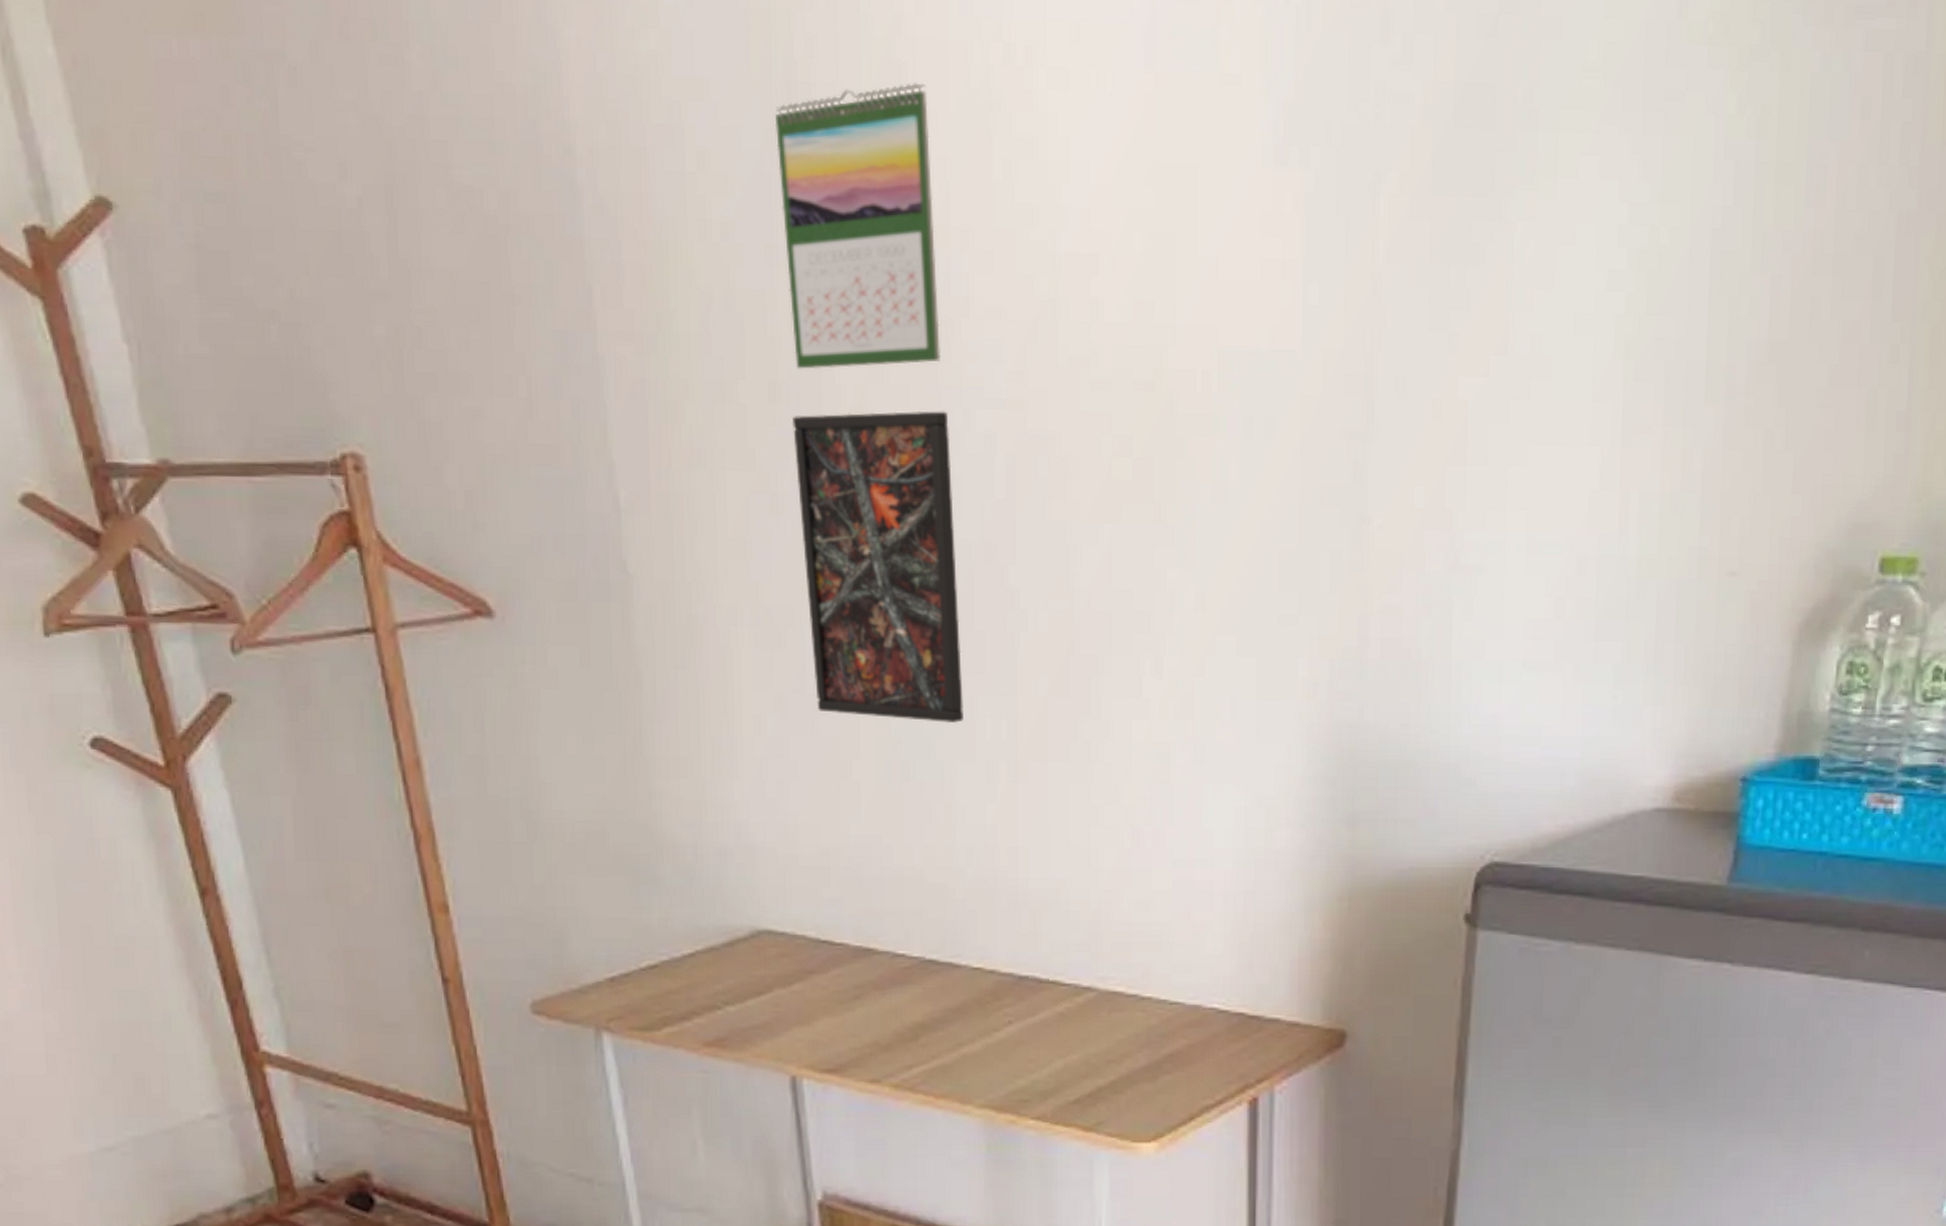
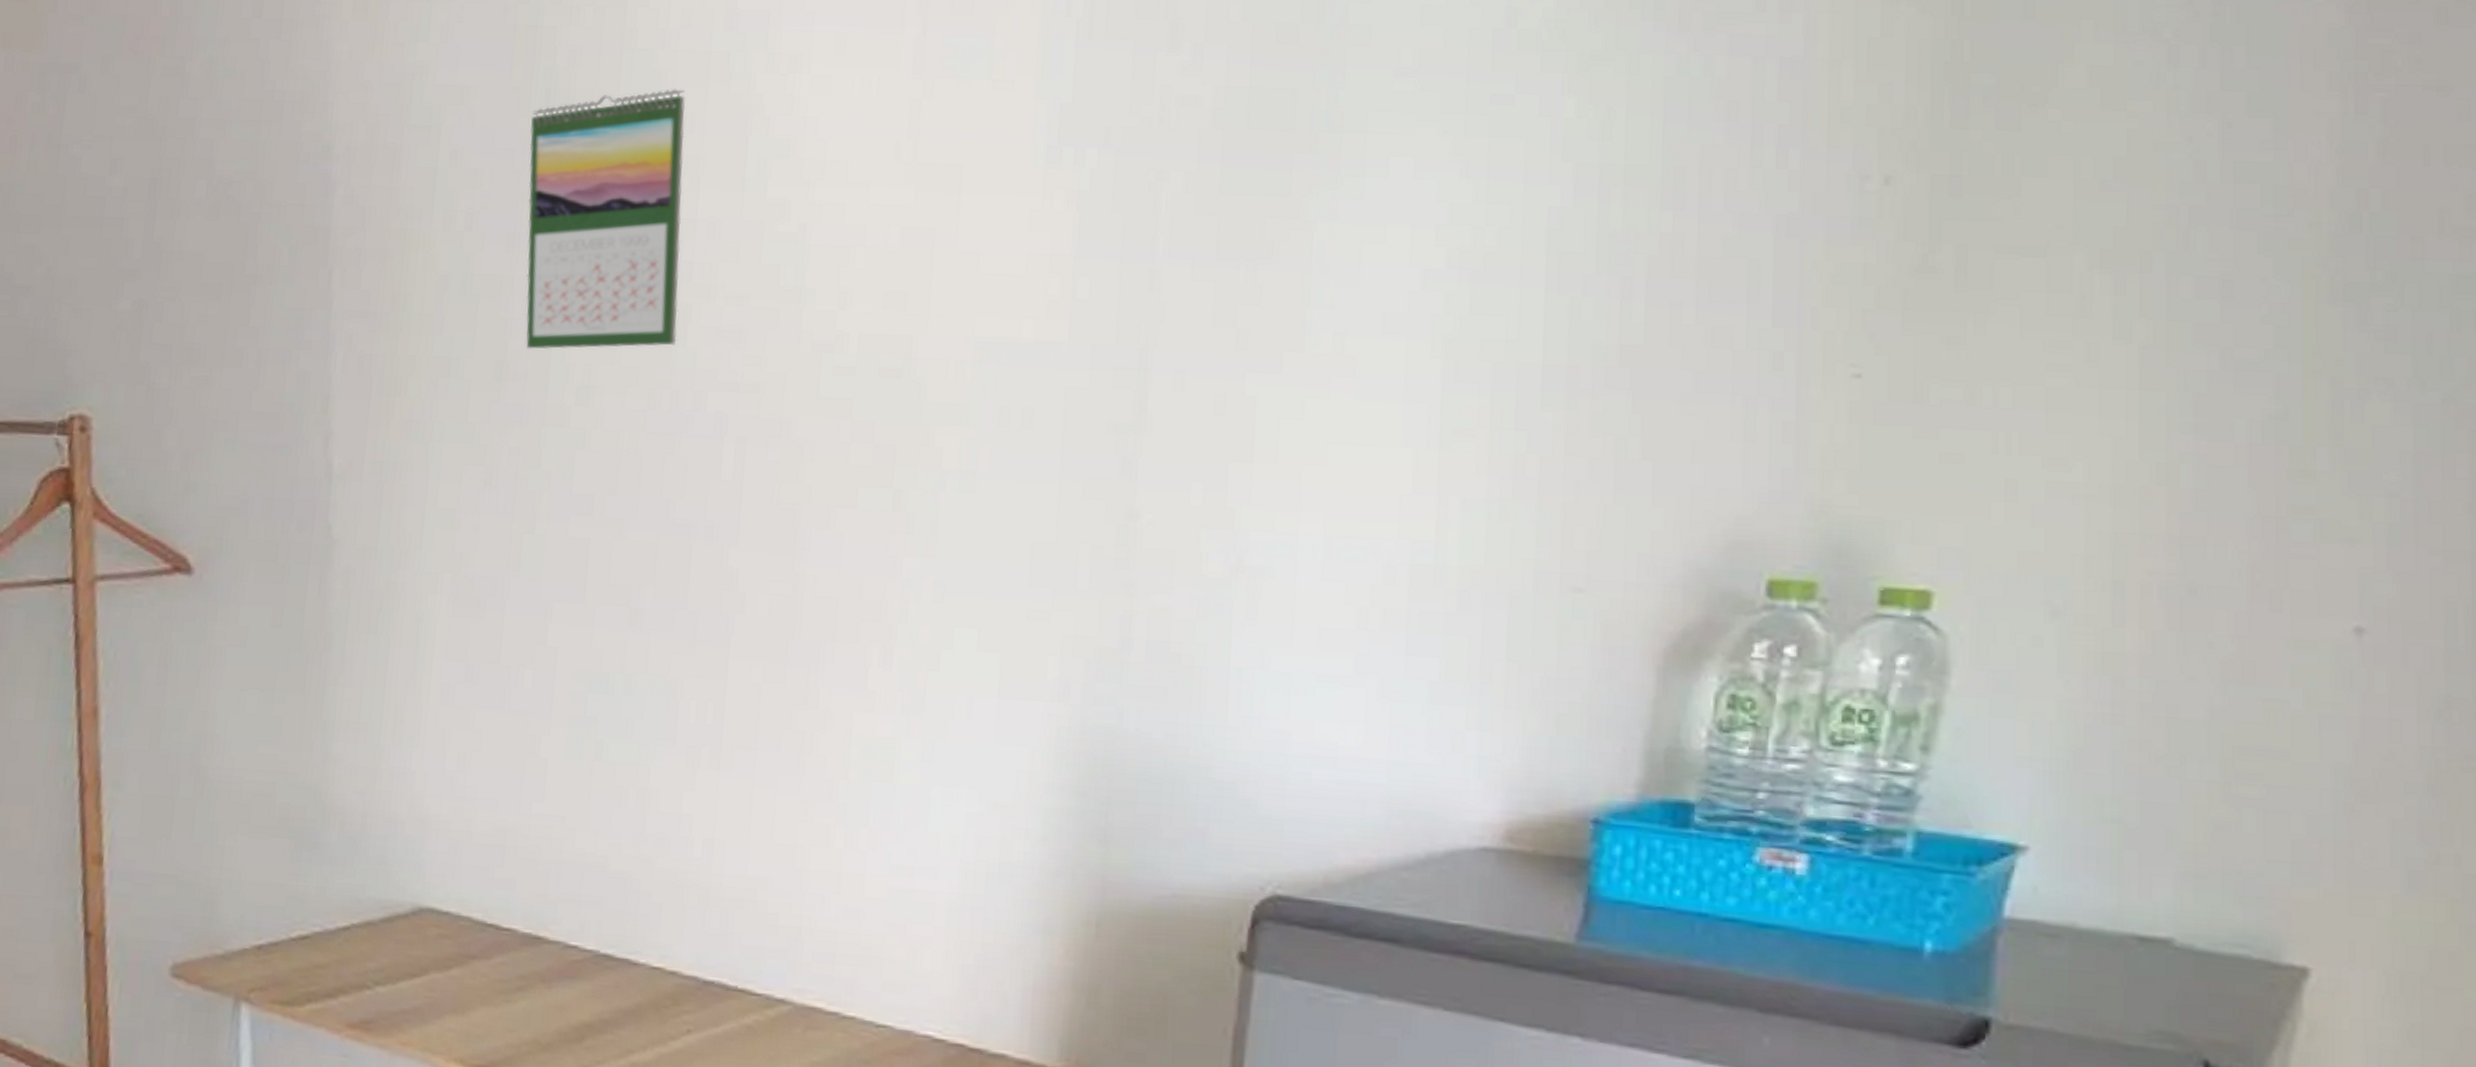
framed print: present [791,410,963,724] -> none [510,391,679,705]

